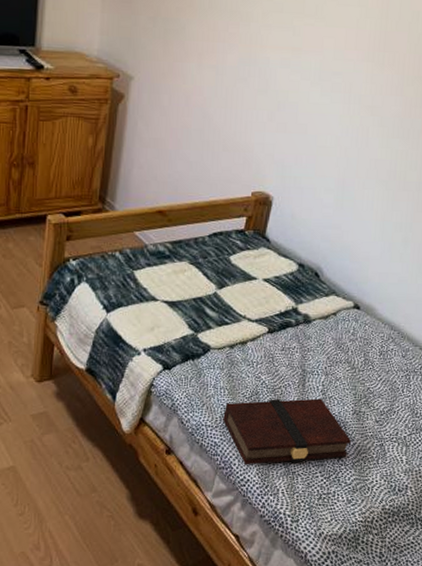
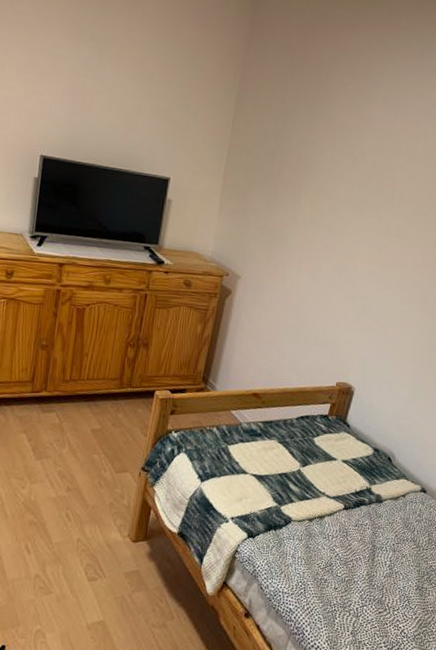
book: present [223,398,351,465] -> none [298,571,413,633]

